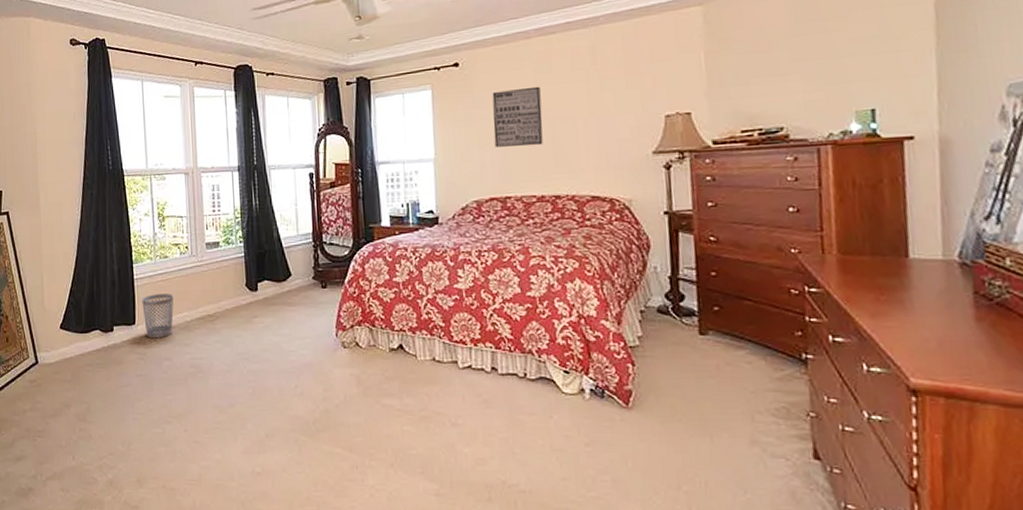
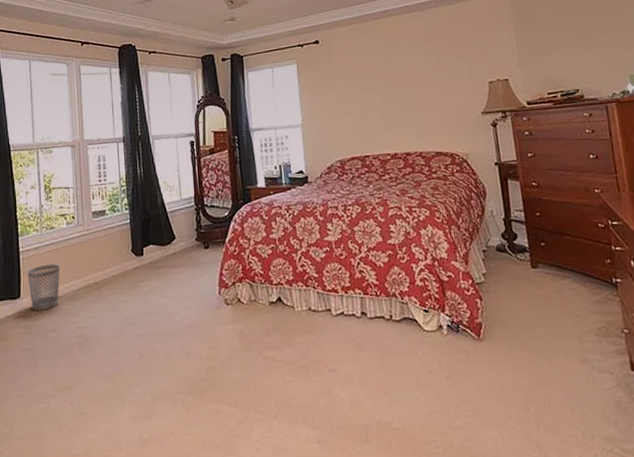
wall art: present [492,86,543,147] -> none [348,59,393,113]

